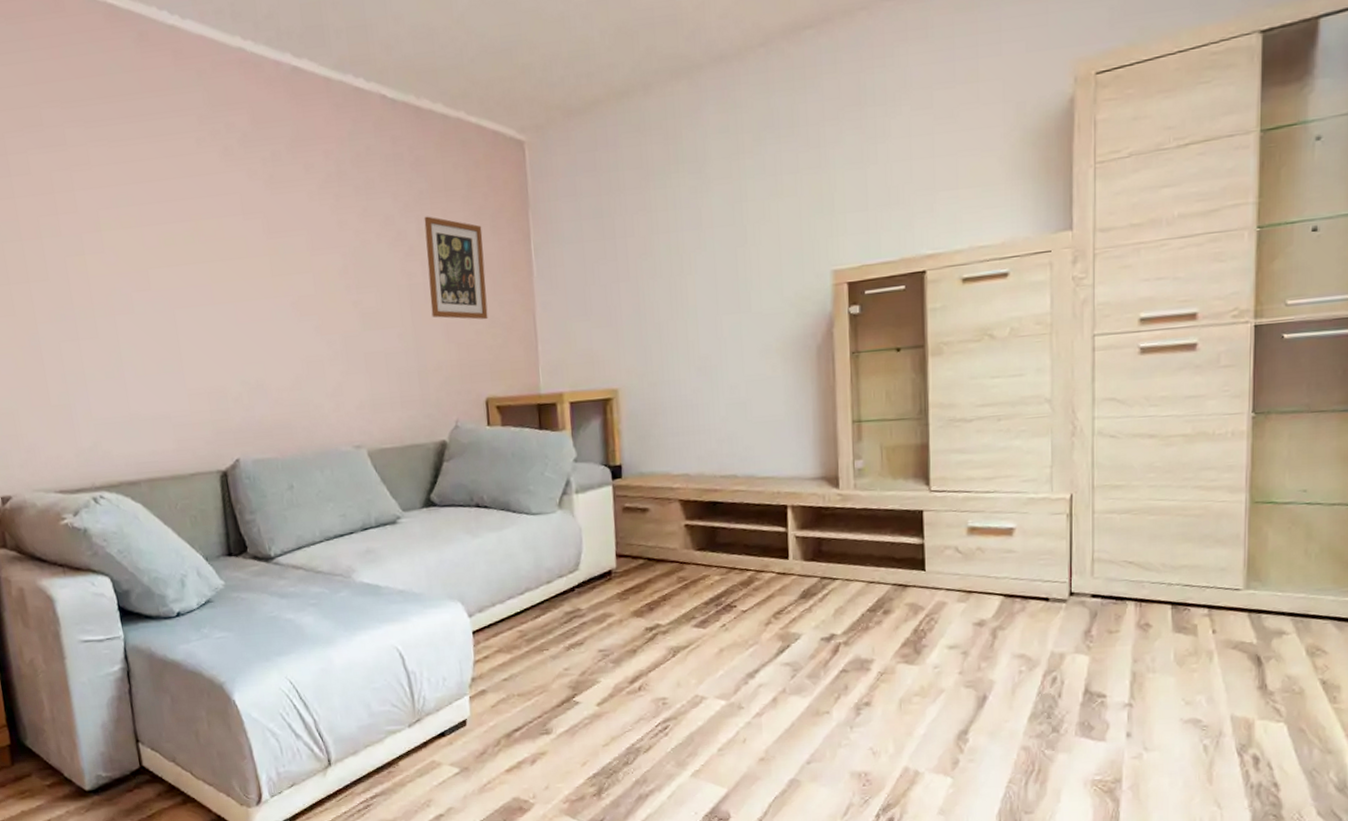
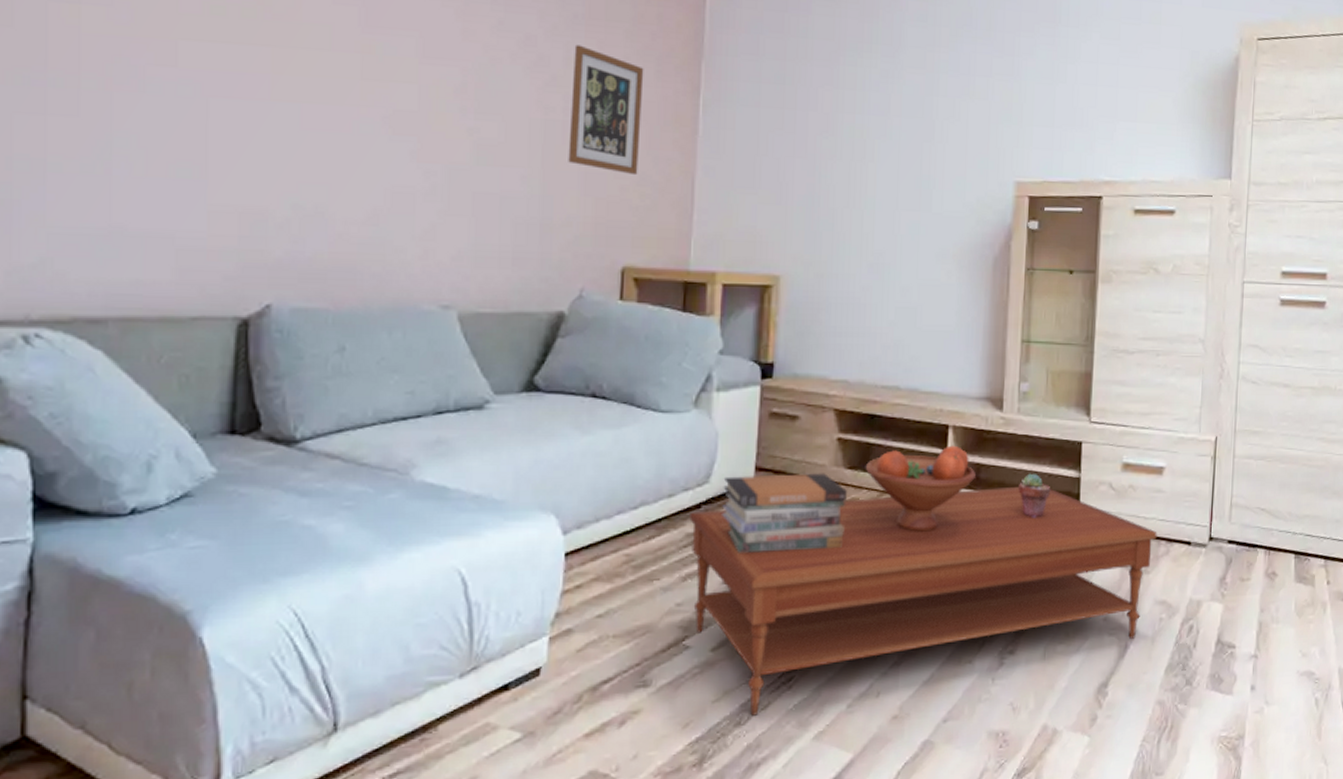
coffee table: none [566,555,1011,757] -> present [690,486,1157,716]
book stack: none [590,555,700,626] -> present [722,473,847,553]
fruit bowl: none [712,523,817,602] -> present [865,445,975,532]
potted succulent: none [861,543,893,584] -> present [1018,473,1050,518]

